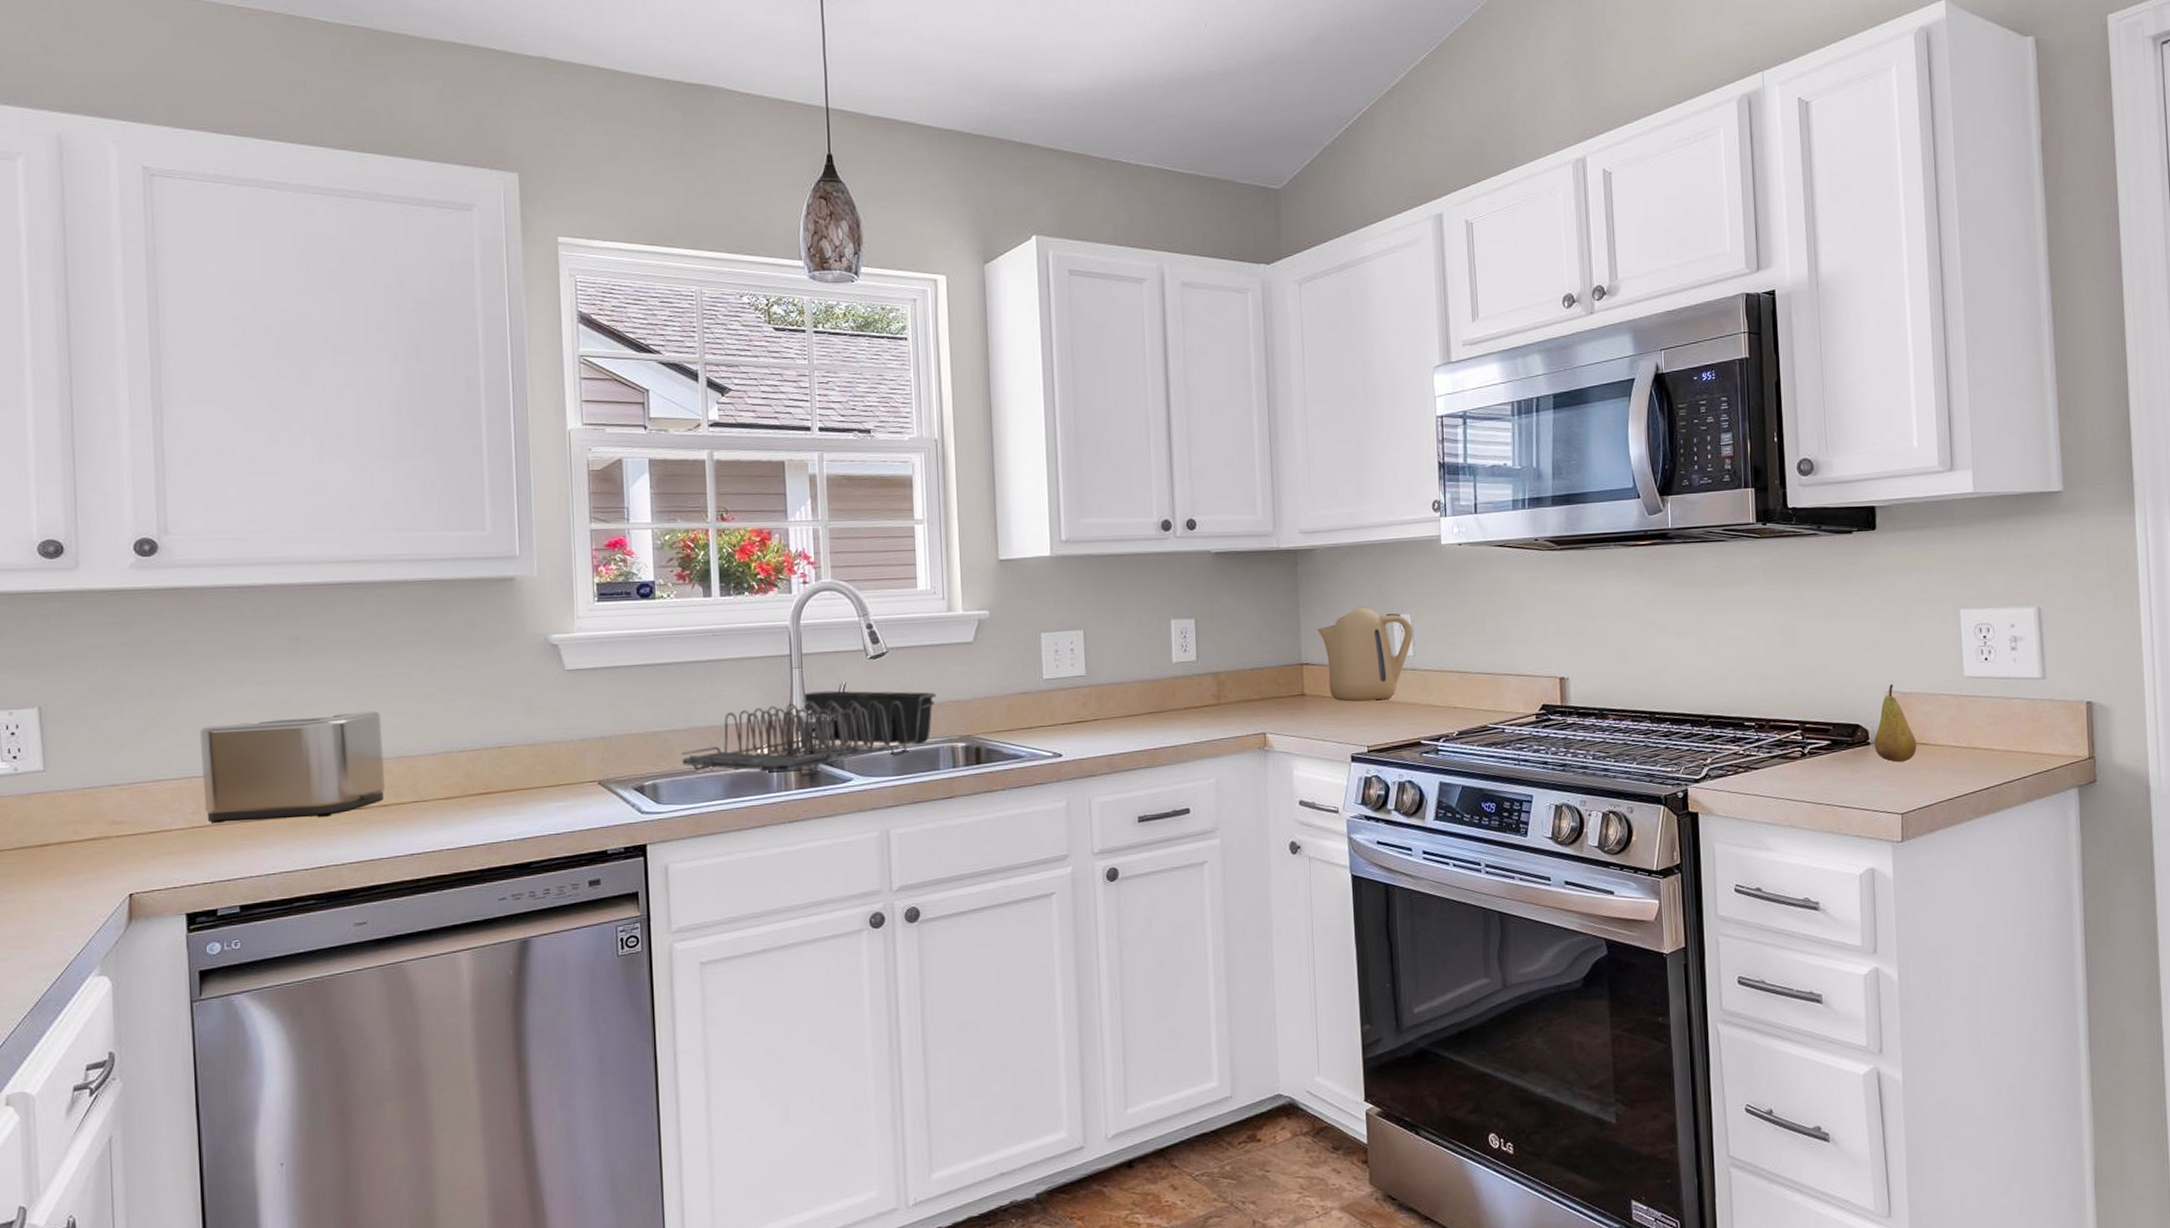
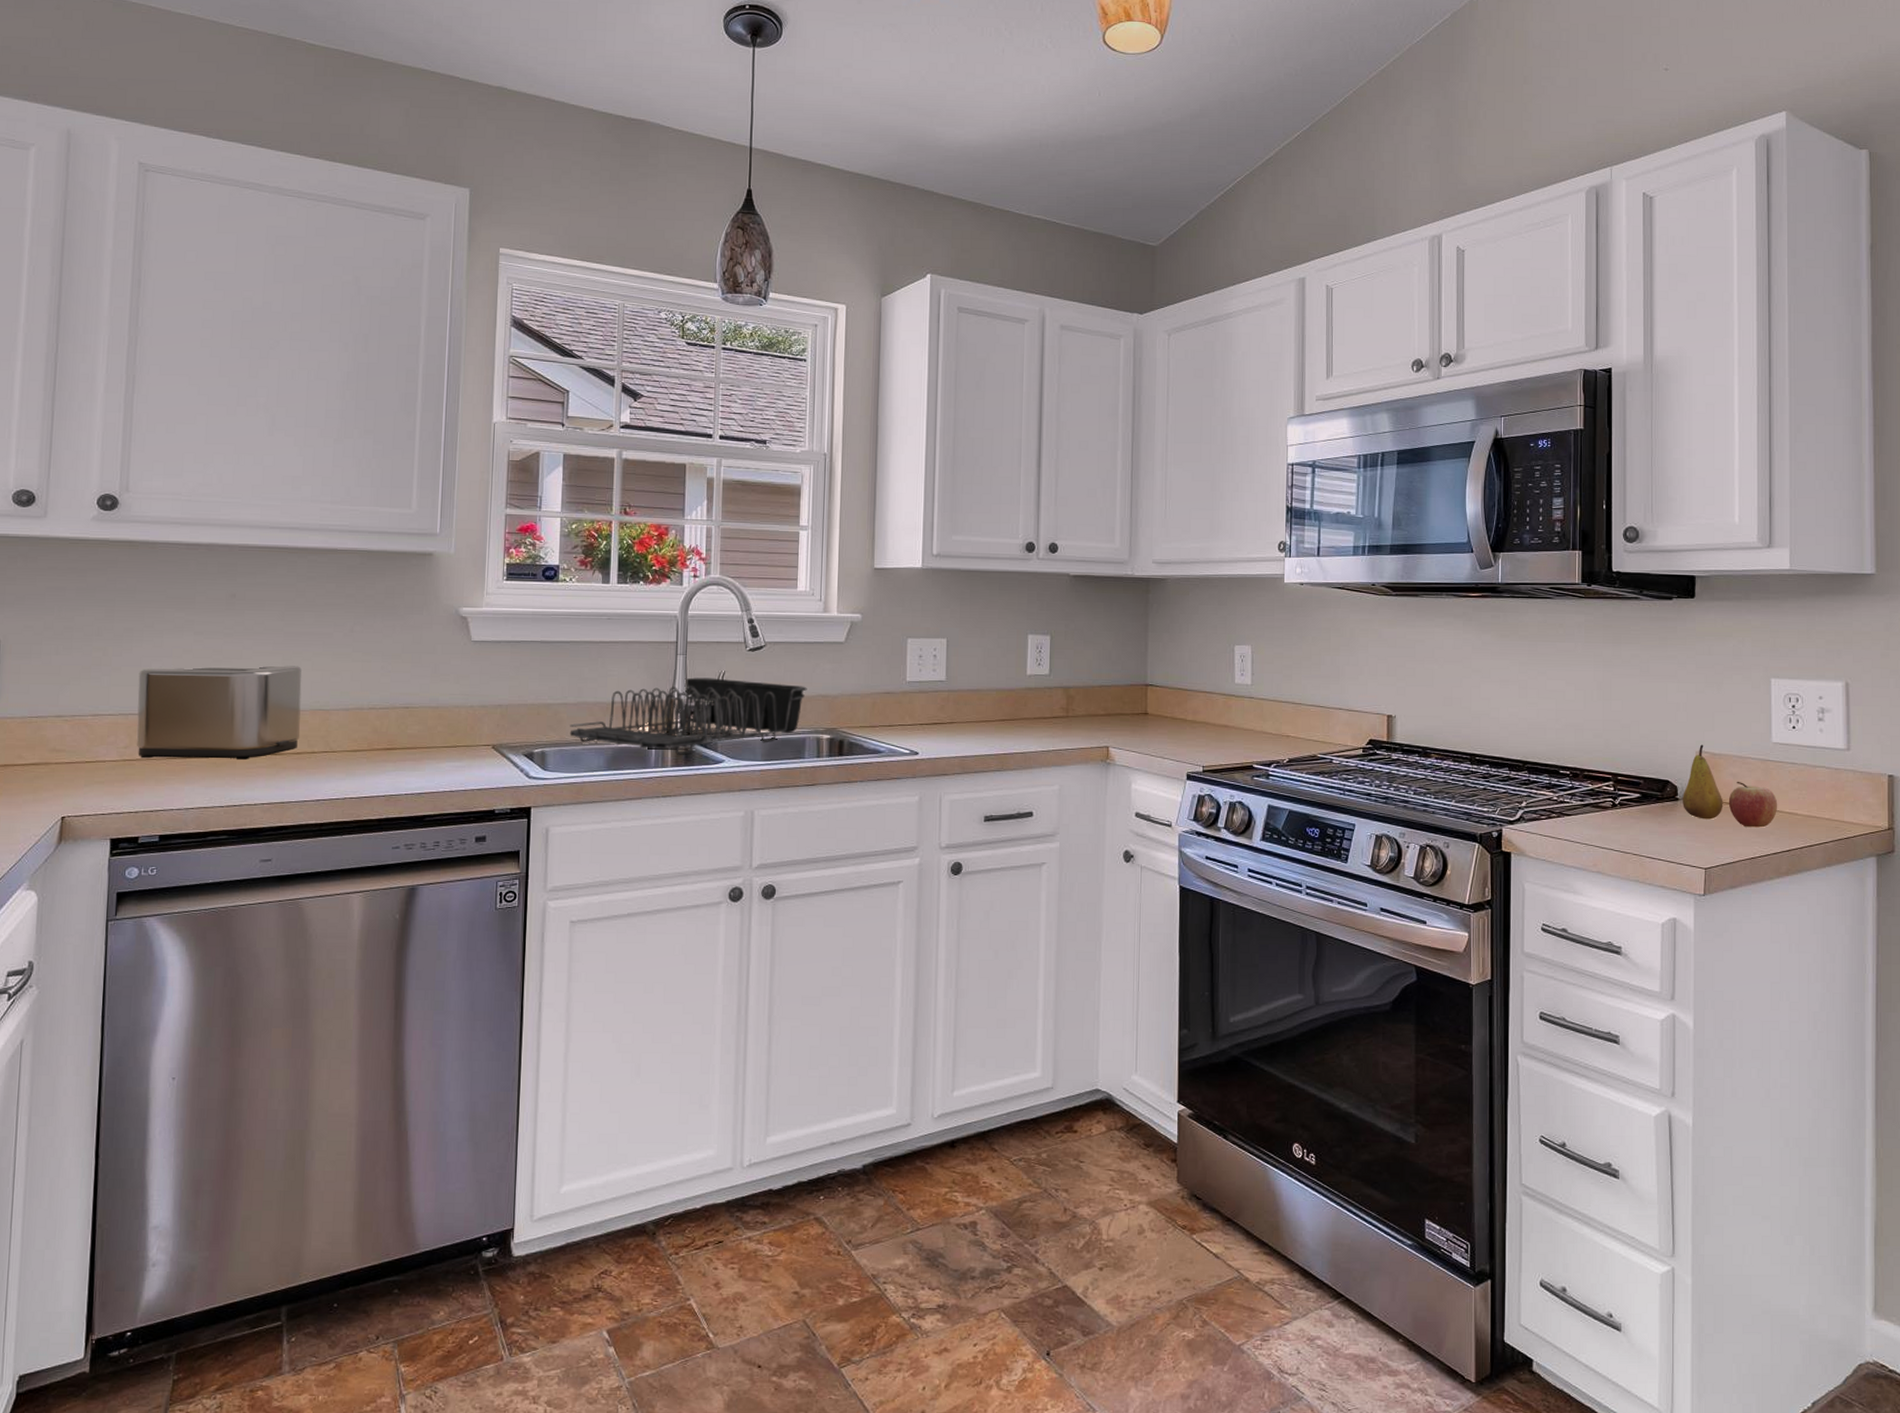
kettle: present [1317,606,1413,702] -> none [1163,635,1252,724]
fruit: none [1922,719,1974,768] -> present [1728,781,1778,828]

